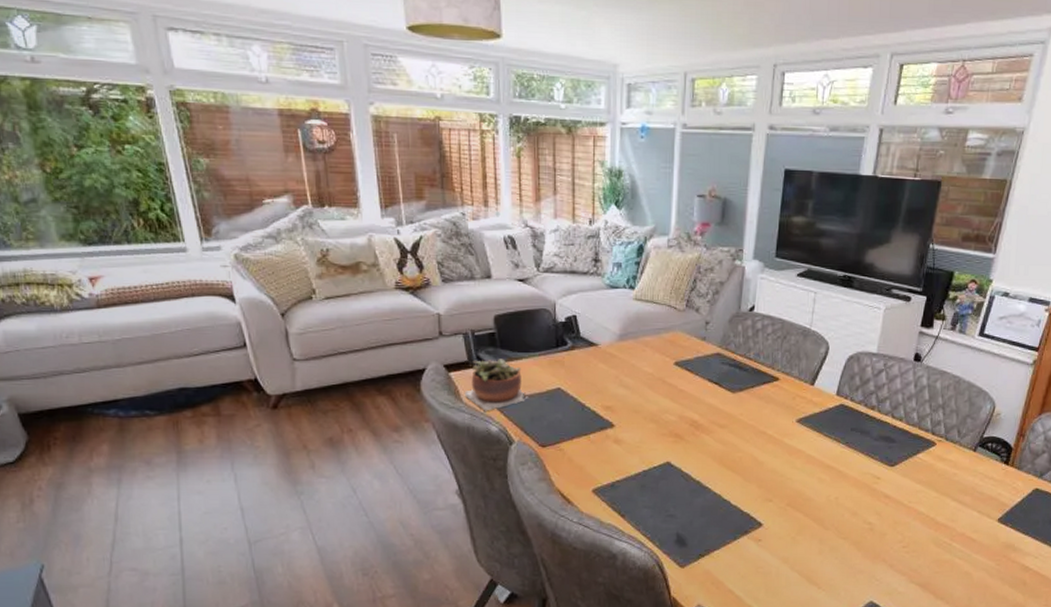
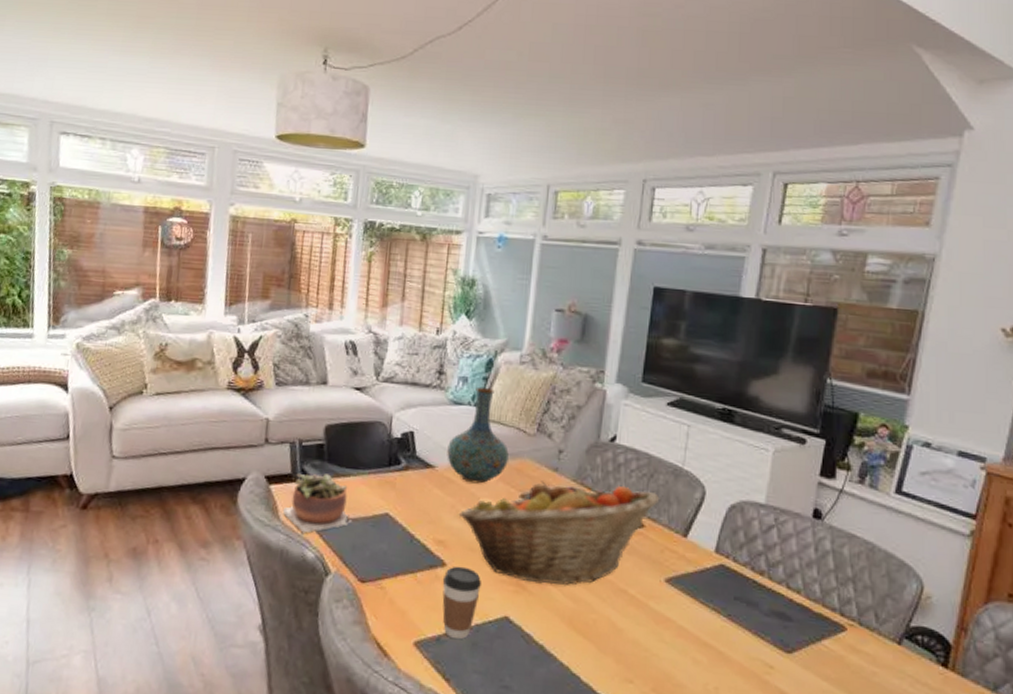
vase: none [608,271,662,356] -> present [447,387,509,484]
coffee cup: none [612,426,645,483] -> present [442,566,481,639]
fruit basket: none [622,347,792,433] -> present [458,481,660,586]

